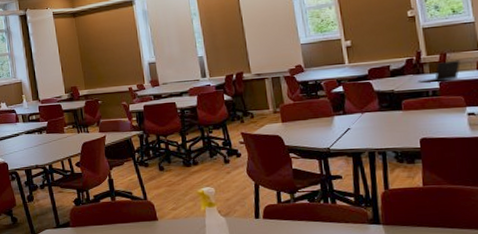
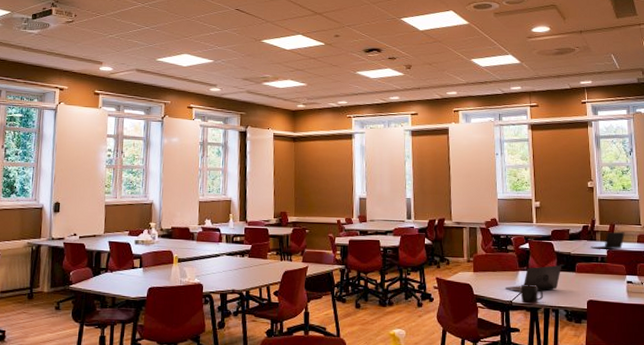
laptop: none [319,105,385,138] -> present [504,265,562,292]
mug: none [337,128,367,149] -> present [520,284,544,304]

